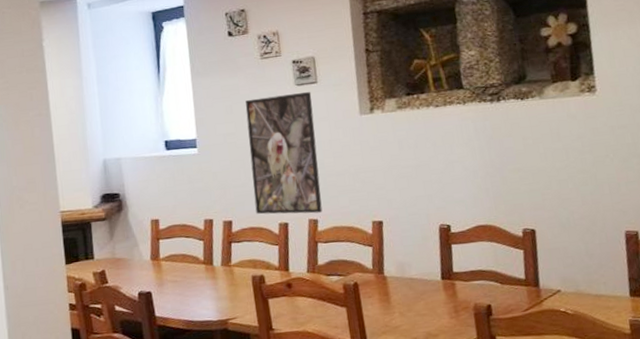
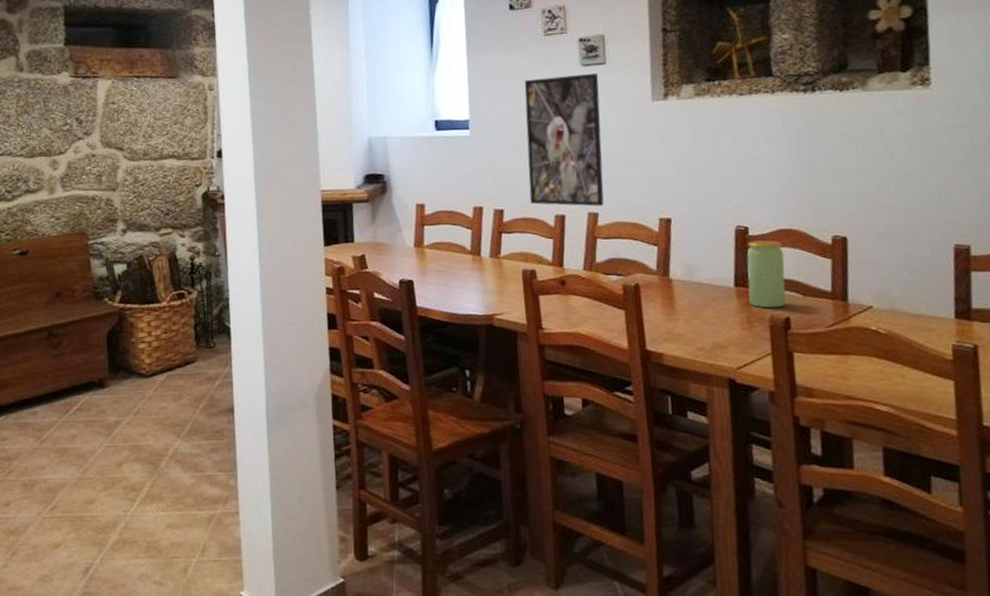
jar: none [450,236,487,298] -> present [746,240,786,309]

